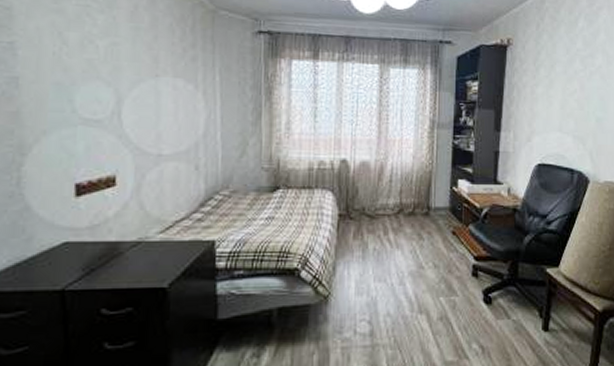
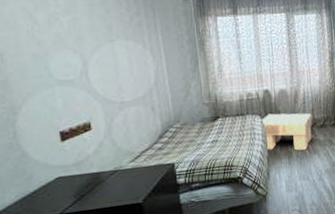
footstool: none [333,190,398,244] -> present [261,113,312,151]

